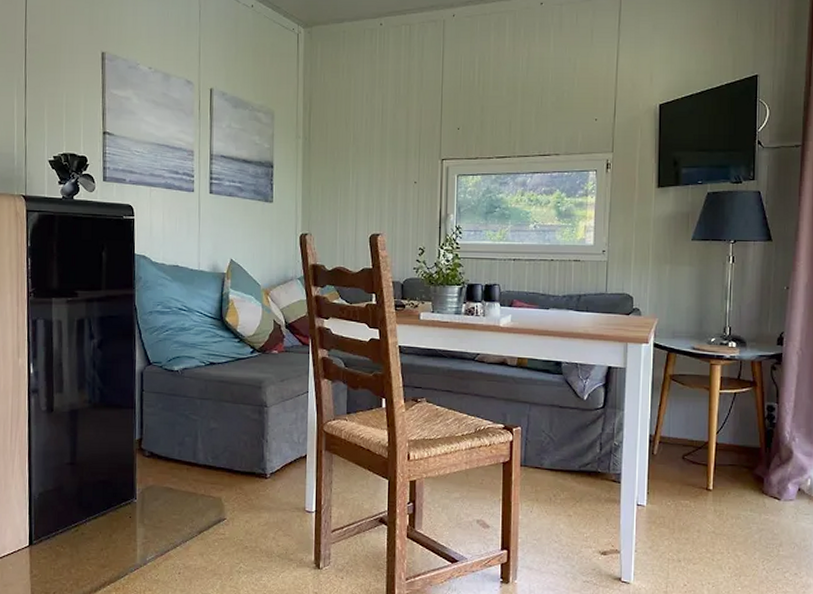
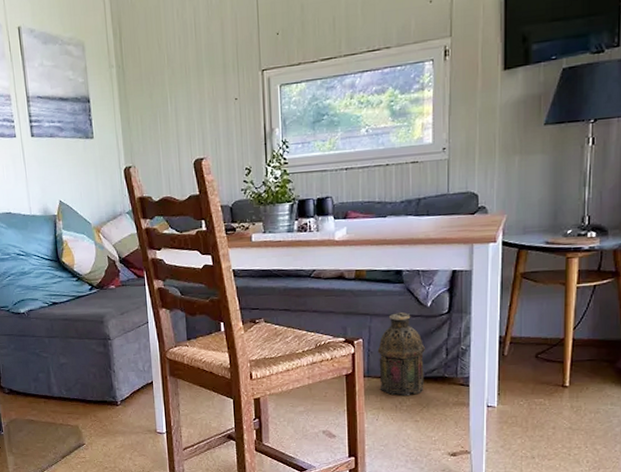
lantern: none [535,402,580,489] -> present [377,311,425,397]

